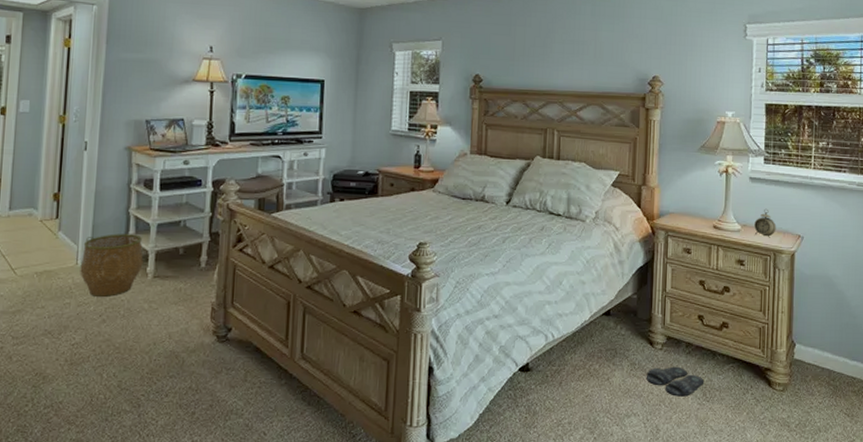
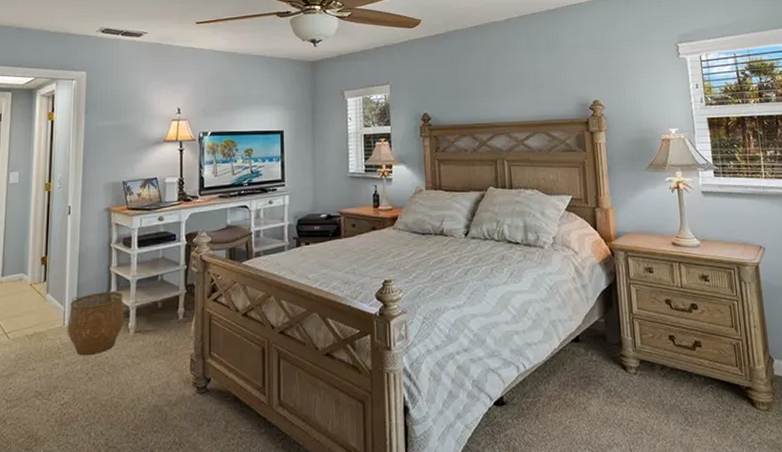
slippers: present [647,366,705,397] -> none [624,391,685,423]
alarm clock: present [754,208,777,238] -> none [713,221,736,251]

